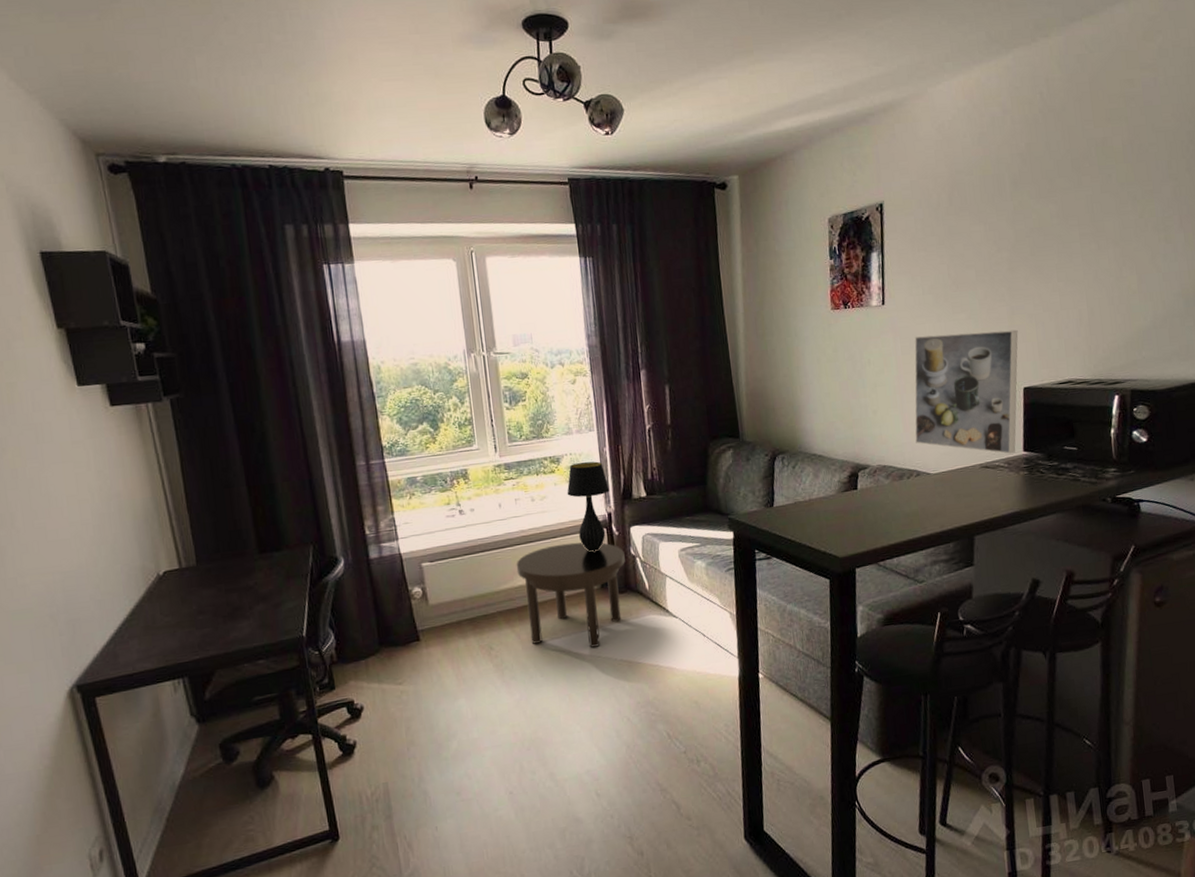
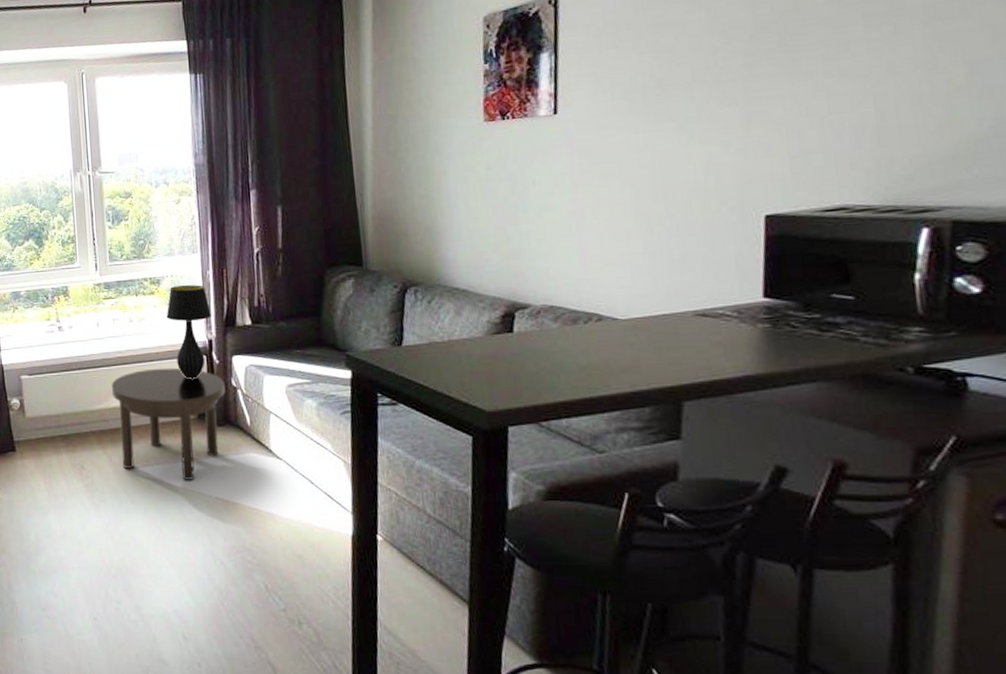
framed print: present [914,329,1018,454] -> none [596,141,758,300]

